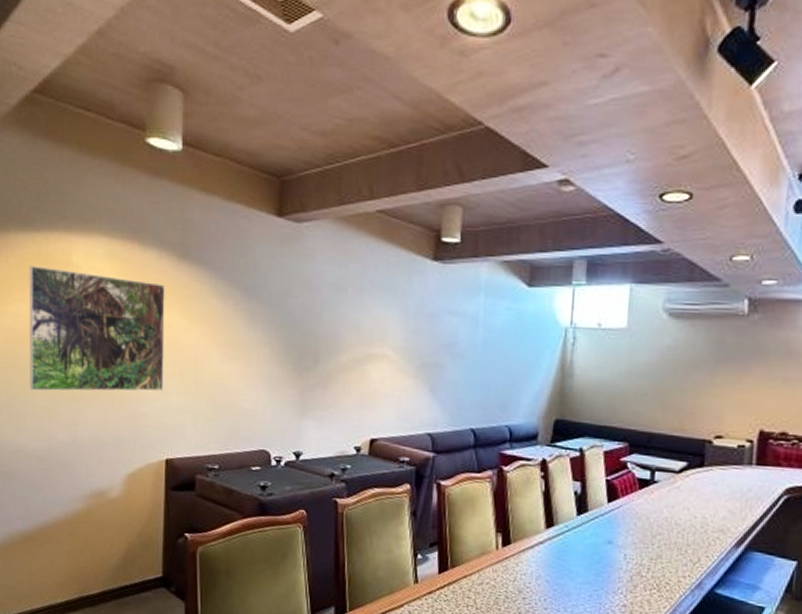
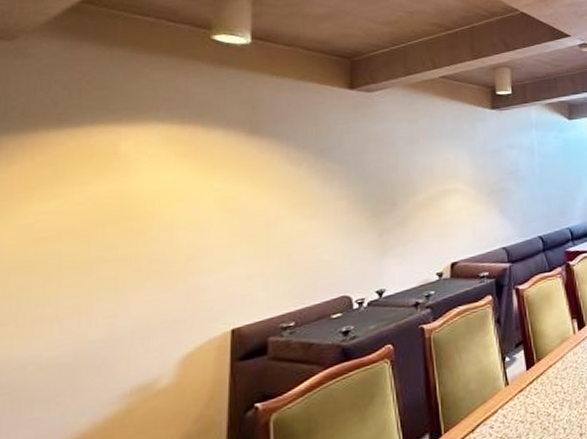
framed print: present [29,265,165,391] -> none [53,159,232,292]

